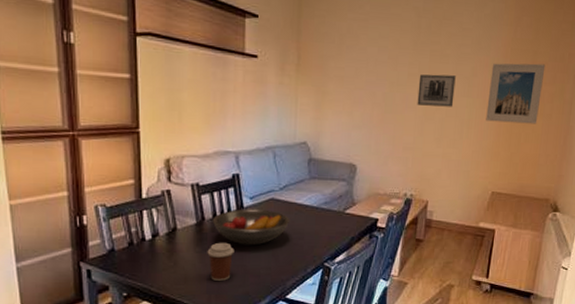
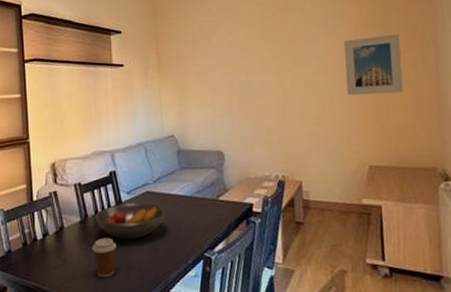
wall art: present [417,74,456,107] -> none [272,57,311,89]

